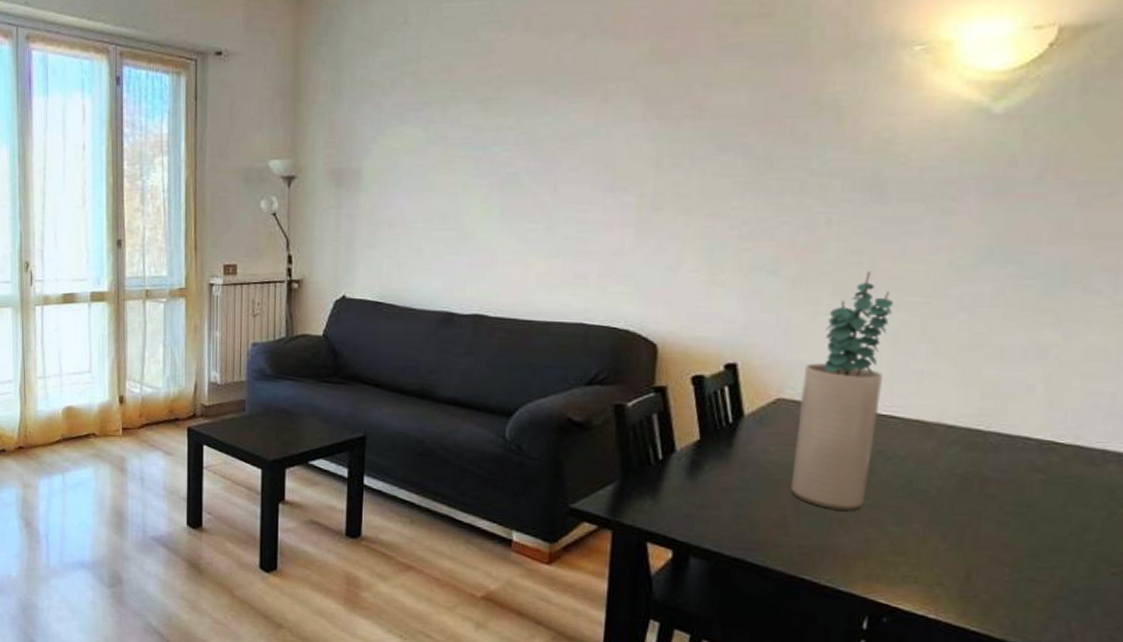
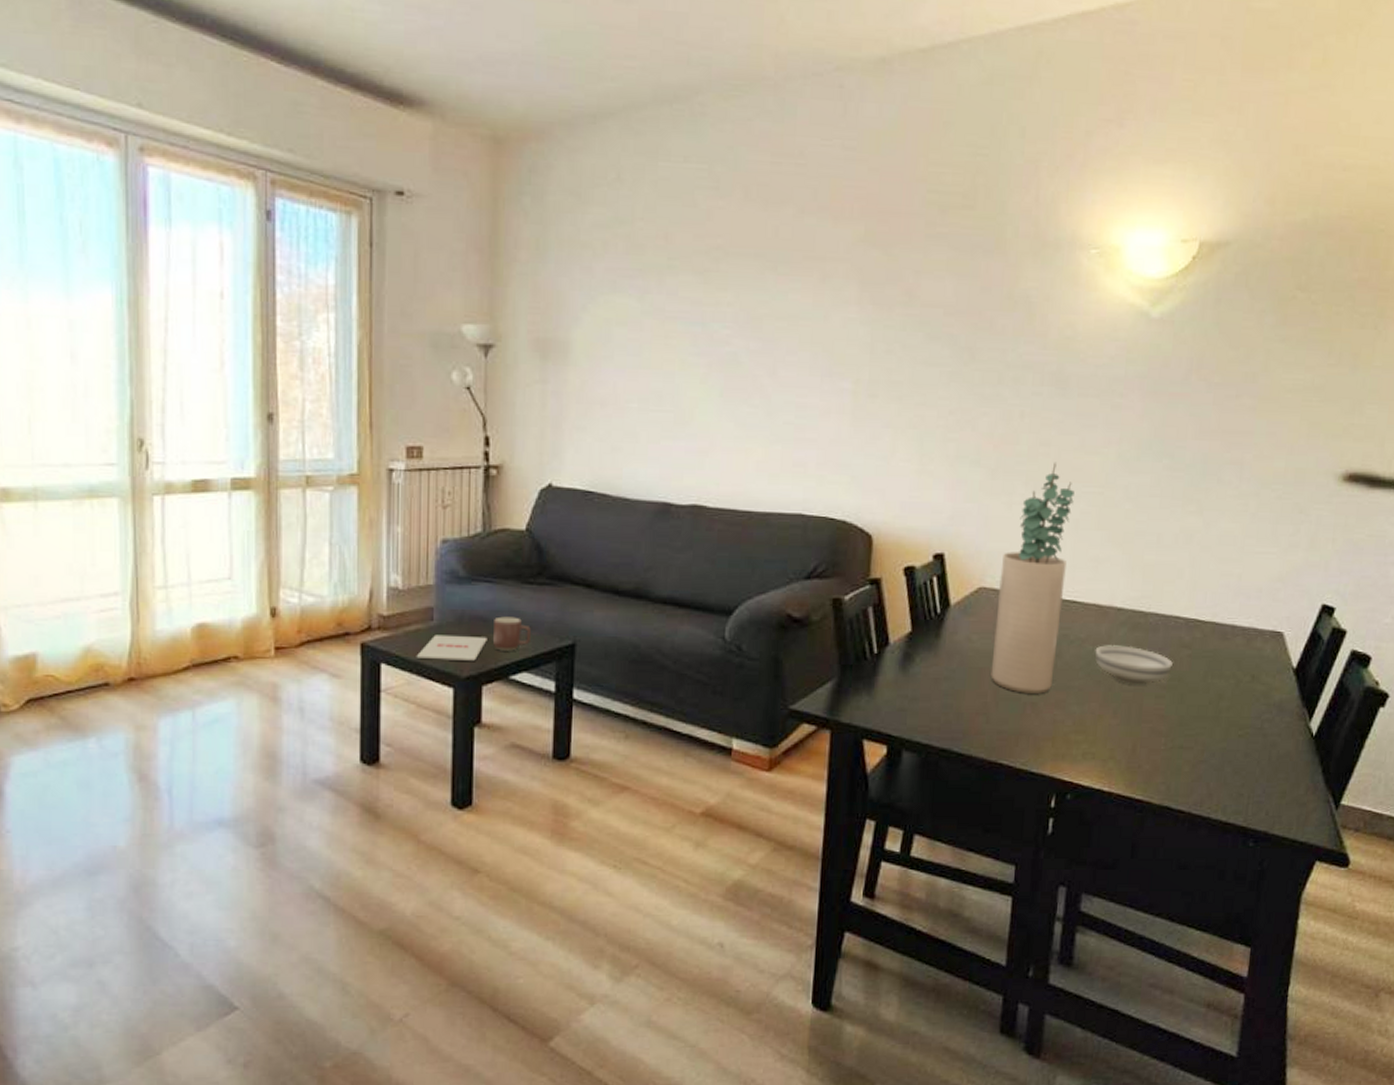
magazine: none [231,423,290,447] -> present [416,635,487,661]
mug: none [295,410,327,440] -> present [493,616,531,651]
bowl: none [918,464,1022,509] -> present [1094,645,1174,685]

